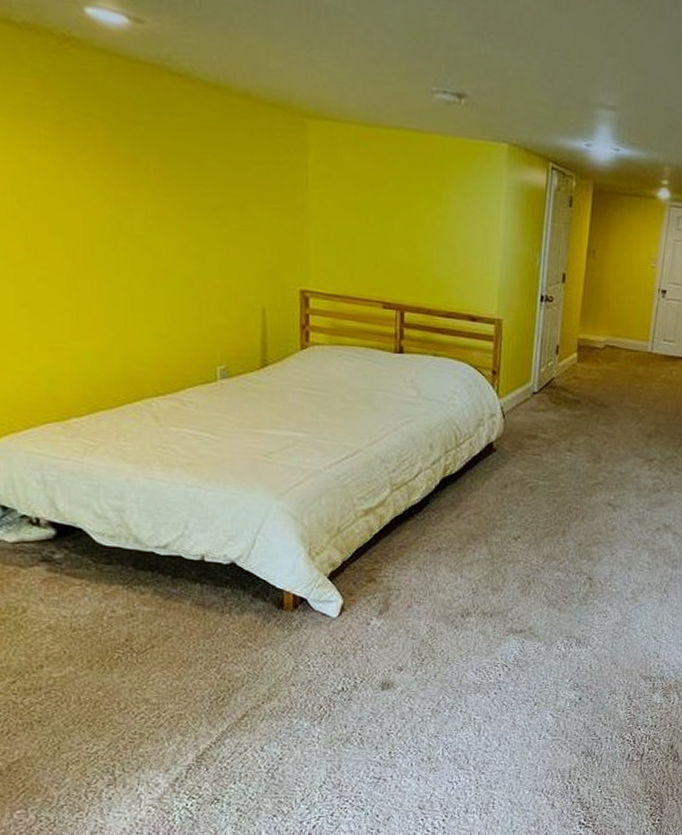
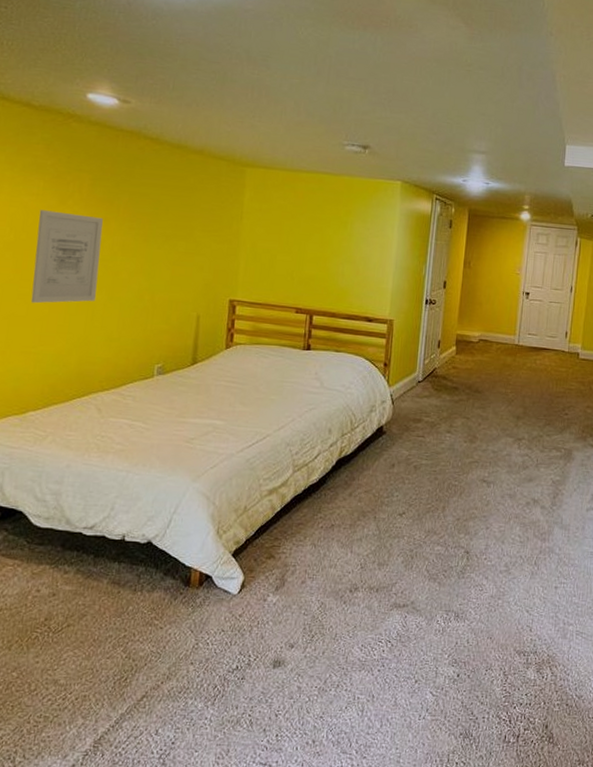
wall art: none [45,168,134,289] -> present [30,210,103,304]

